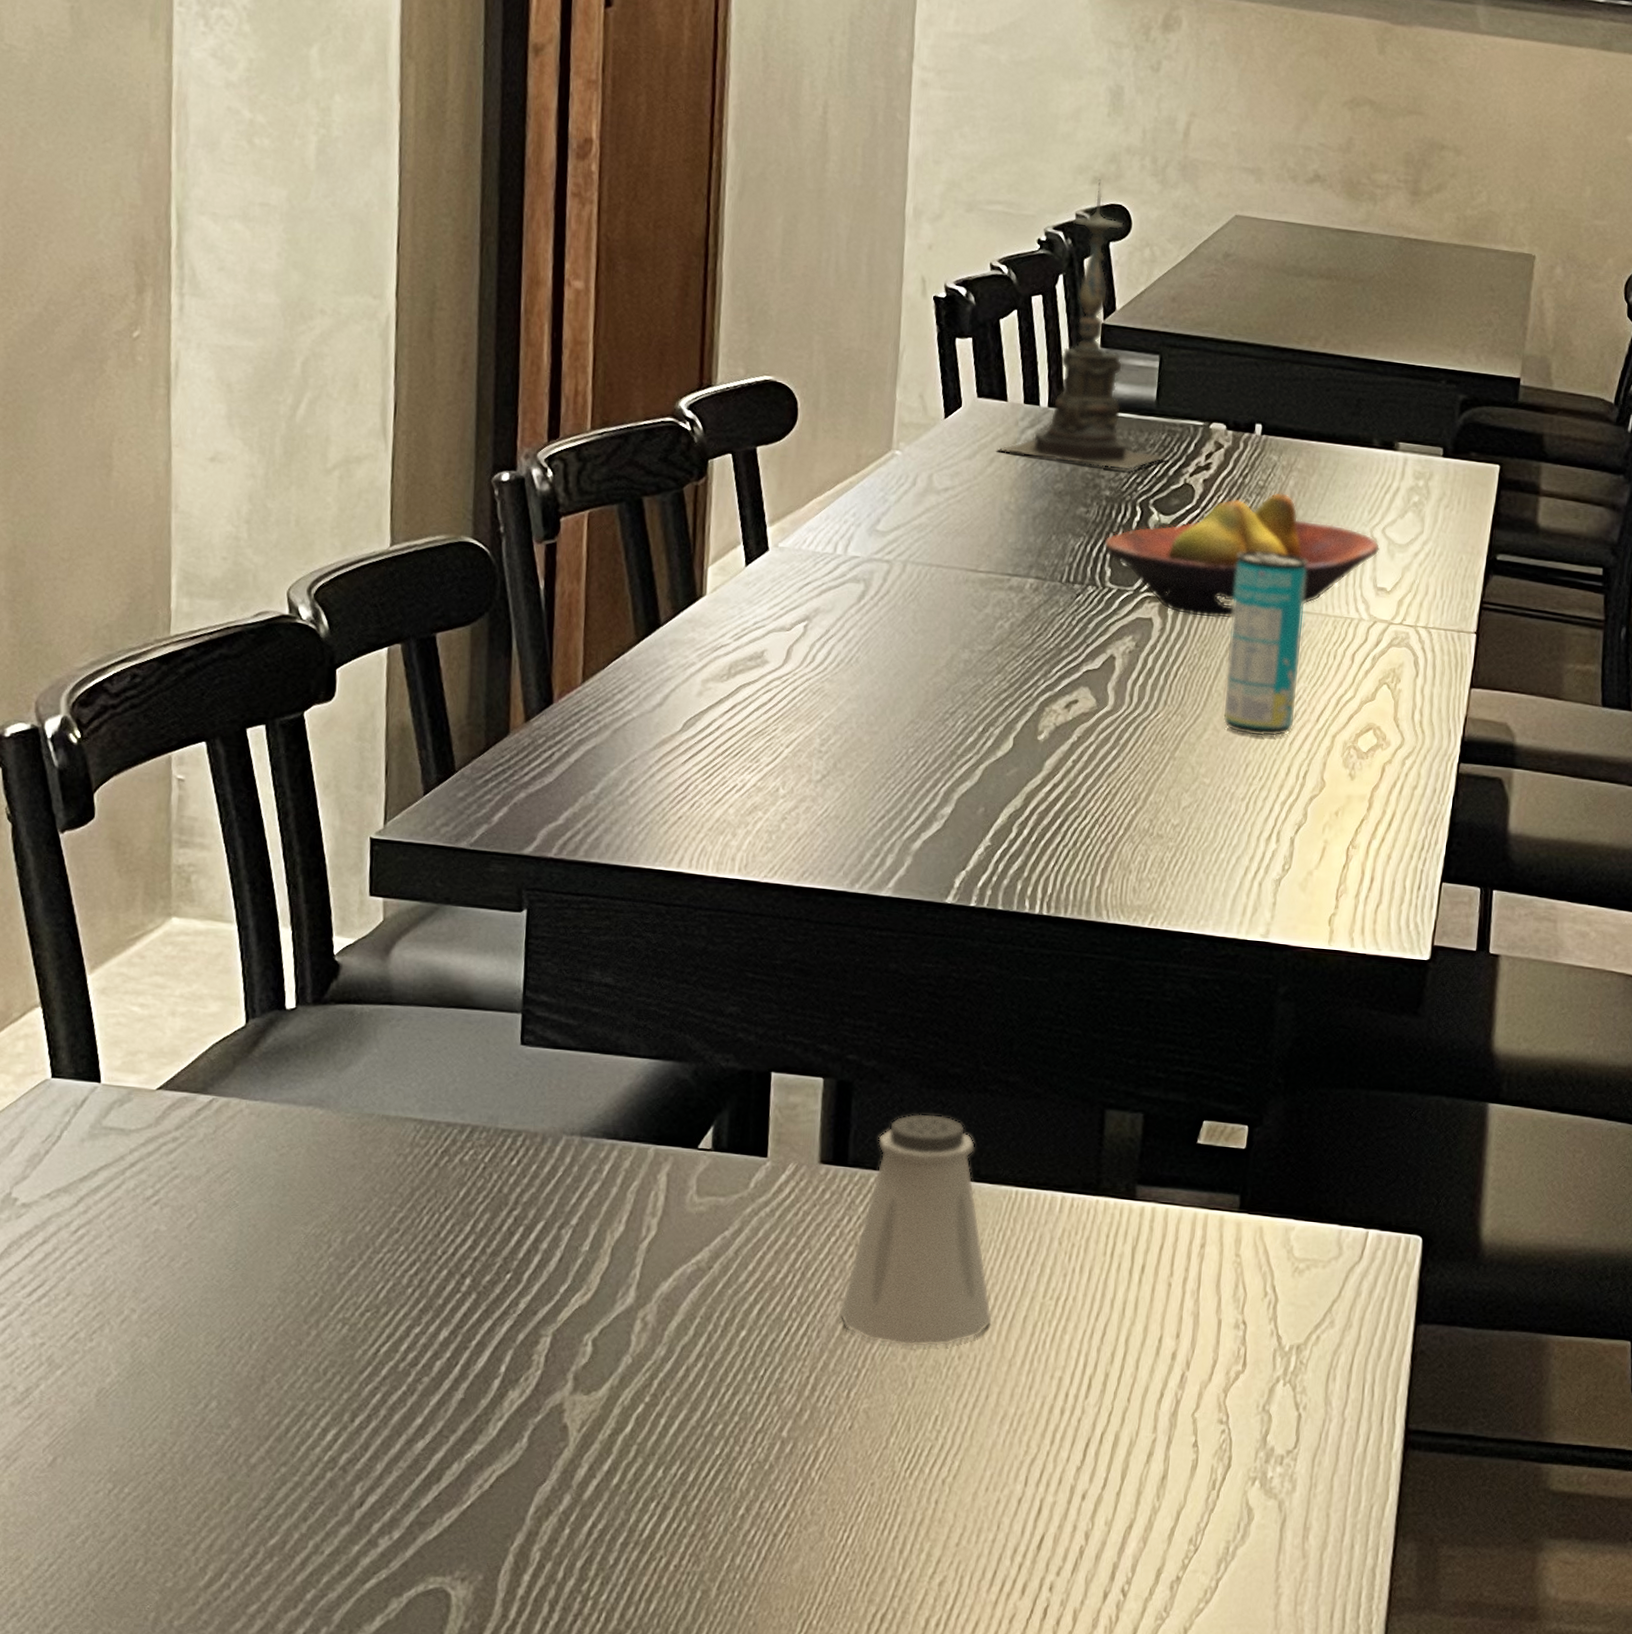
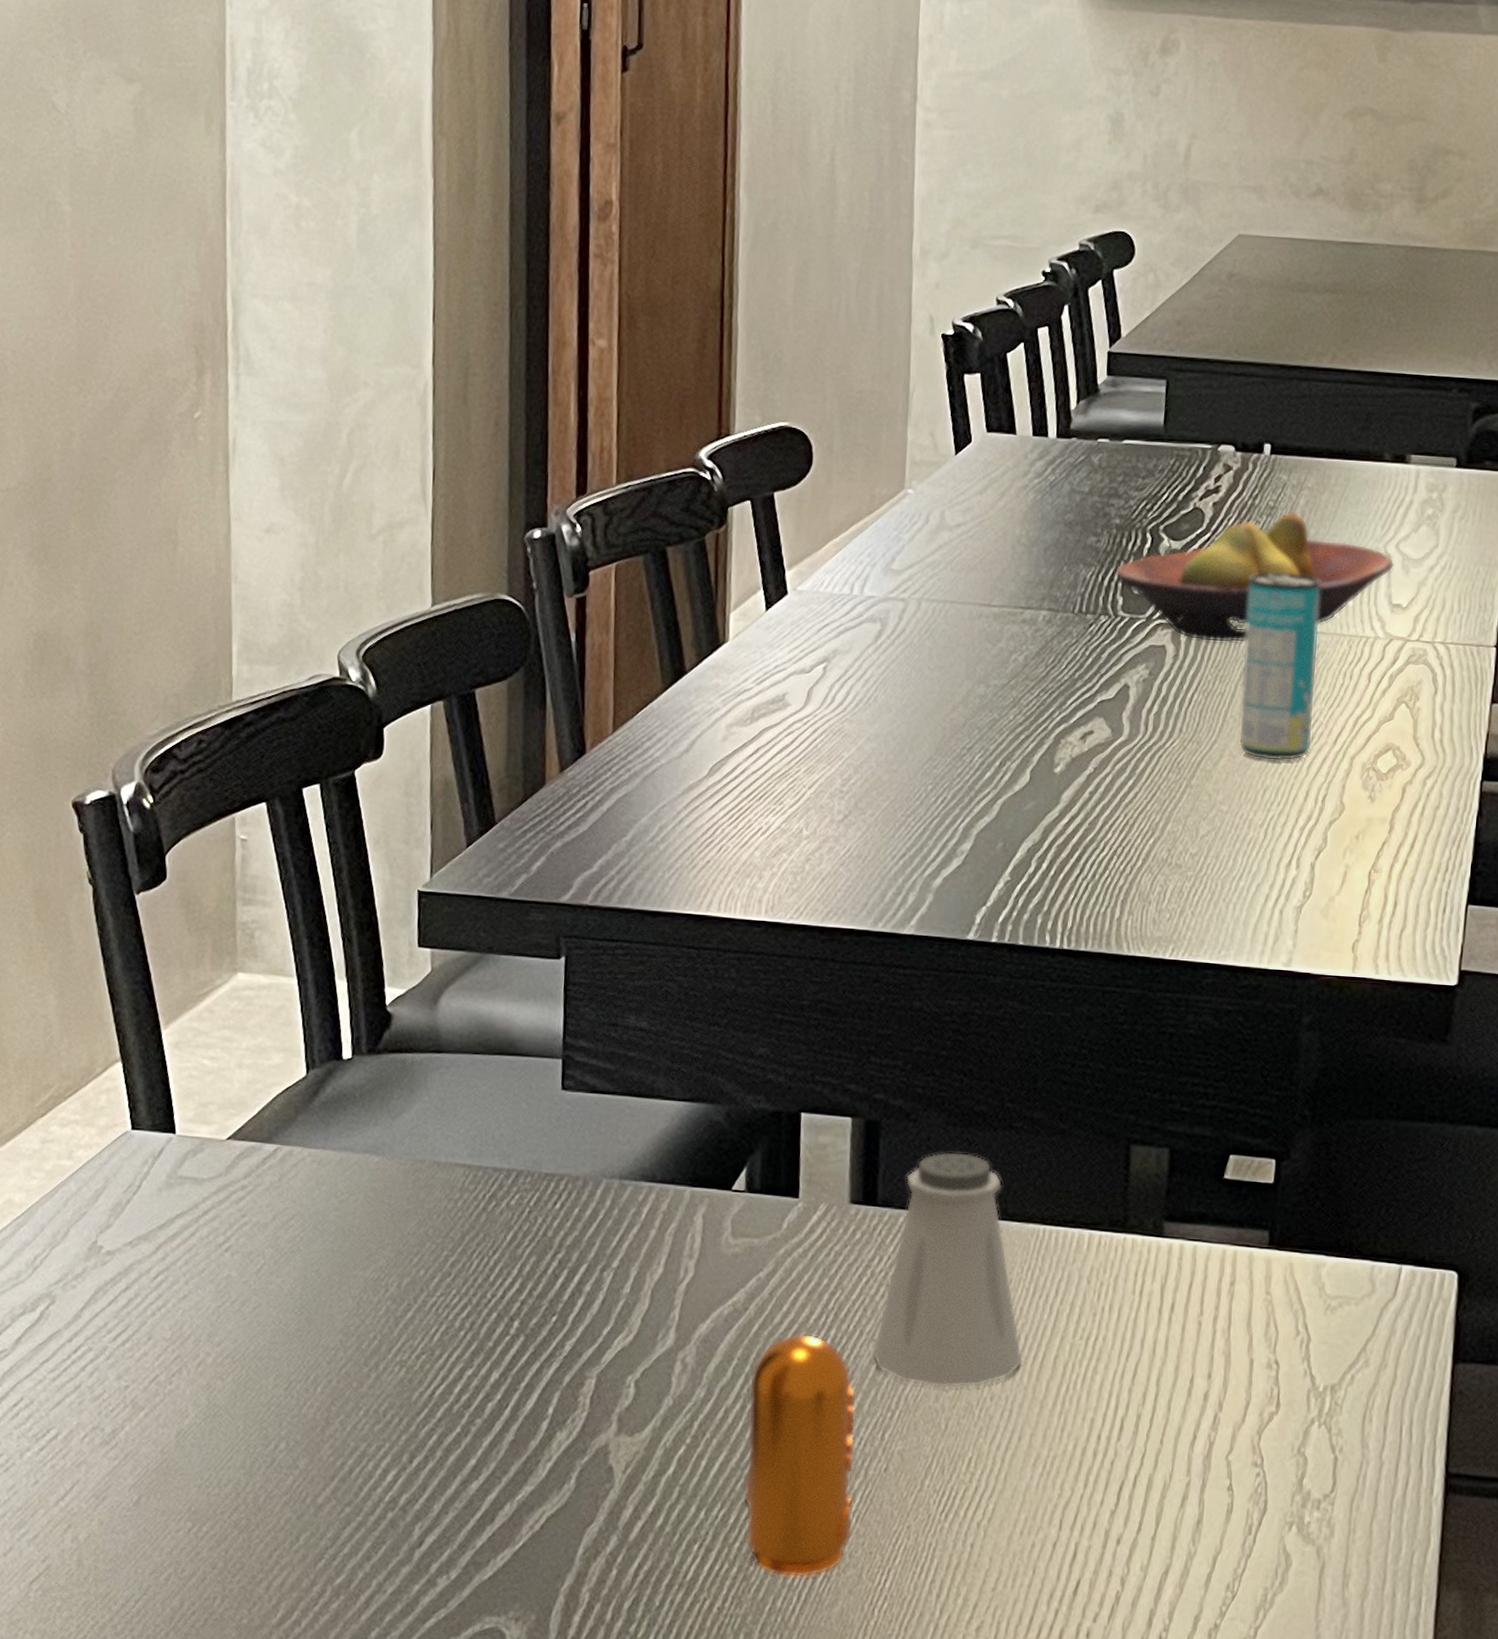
pepper shaker: none [703,1292,822,1535] -> present [743,1333,856,1578]
candle holder: present [995,179,1170,470] -> none [1006,207,1179,497]

